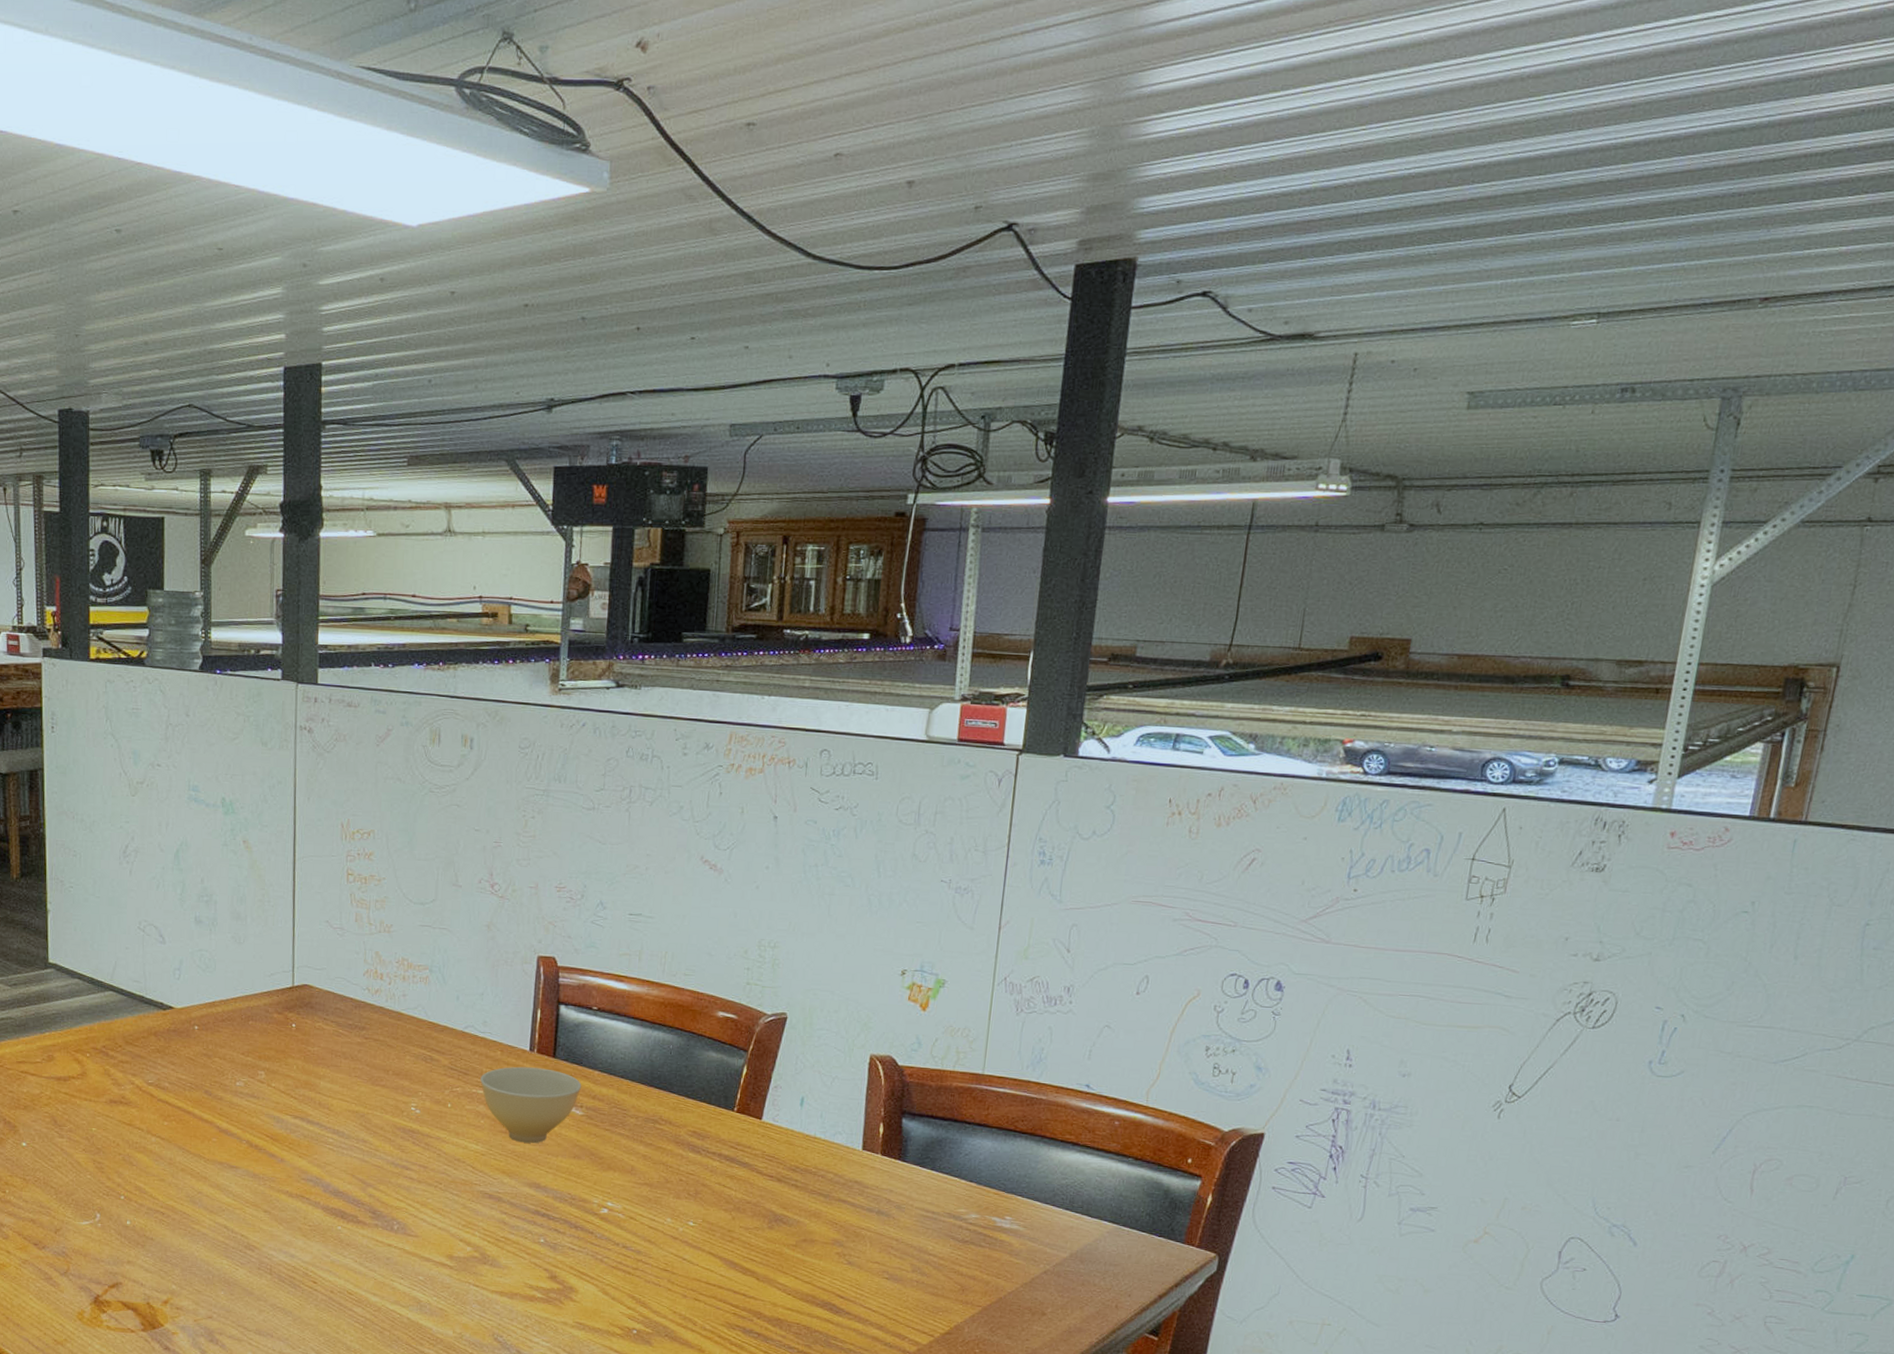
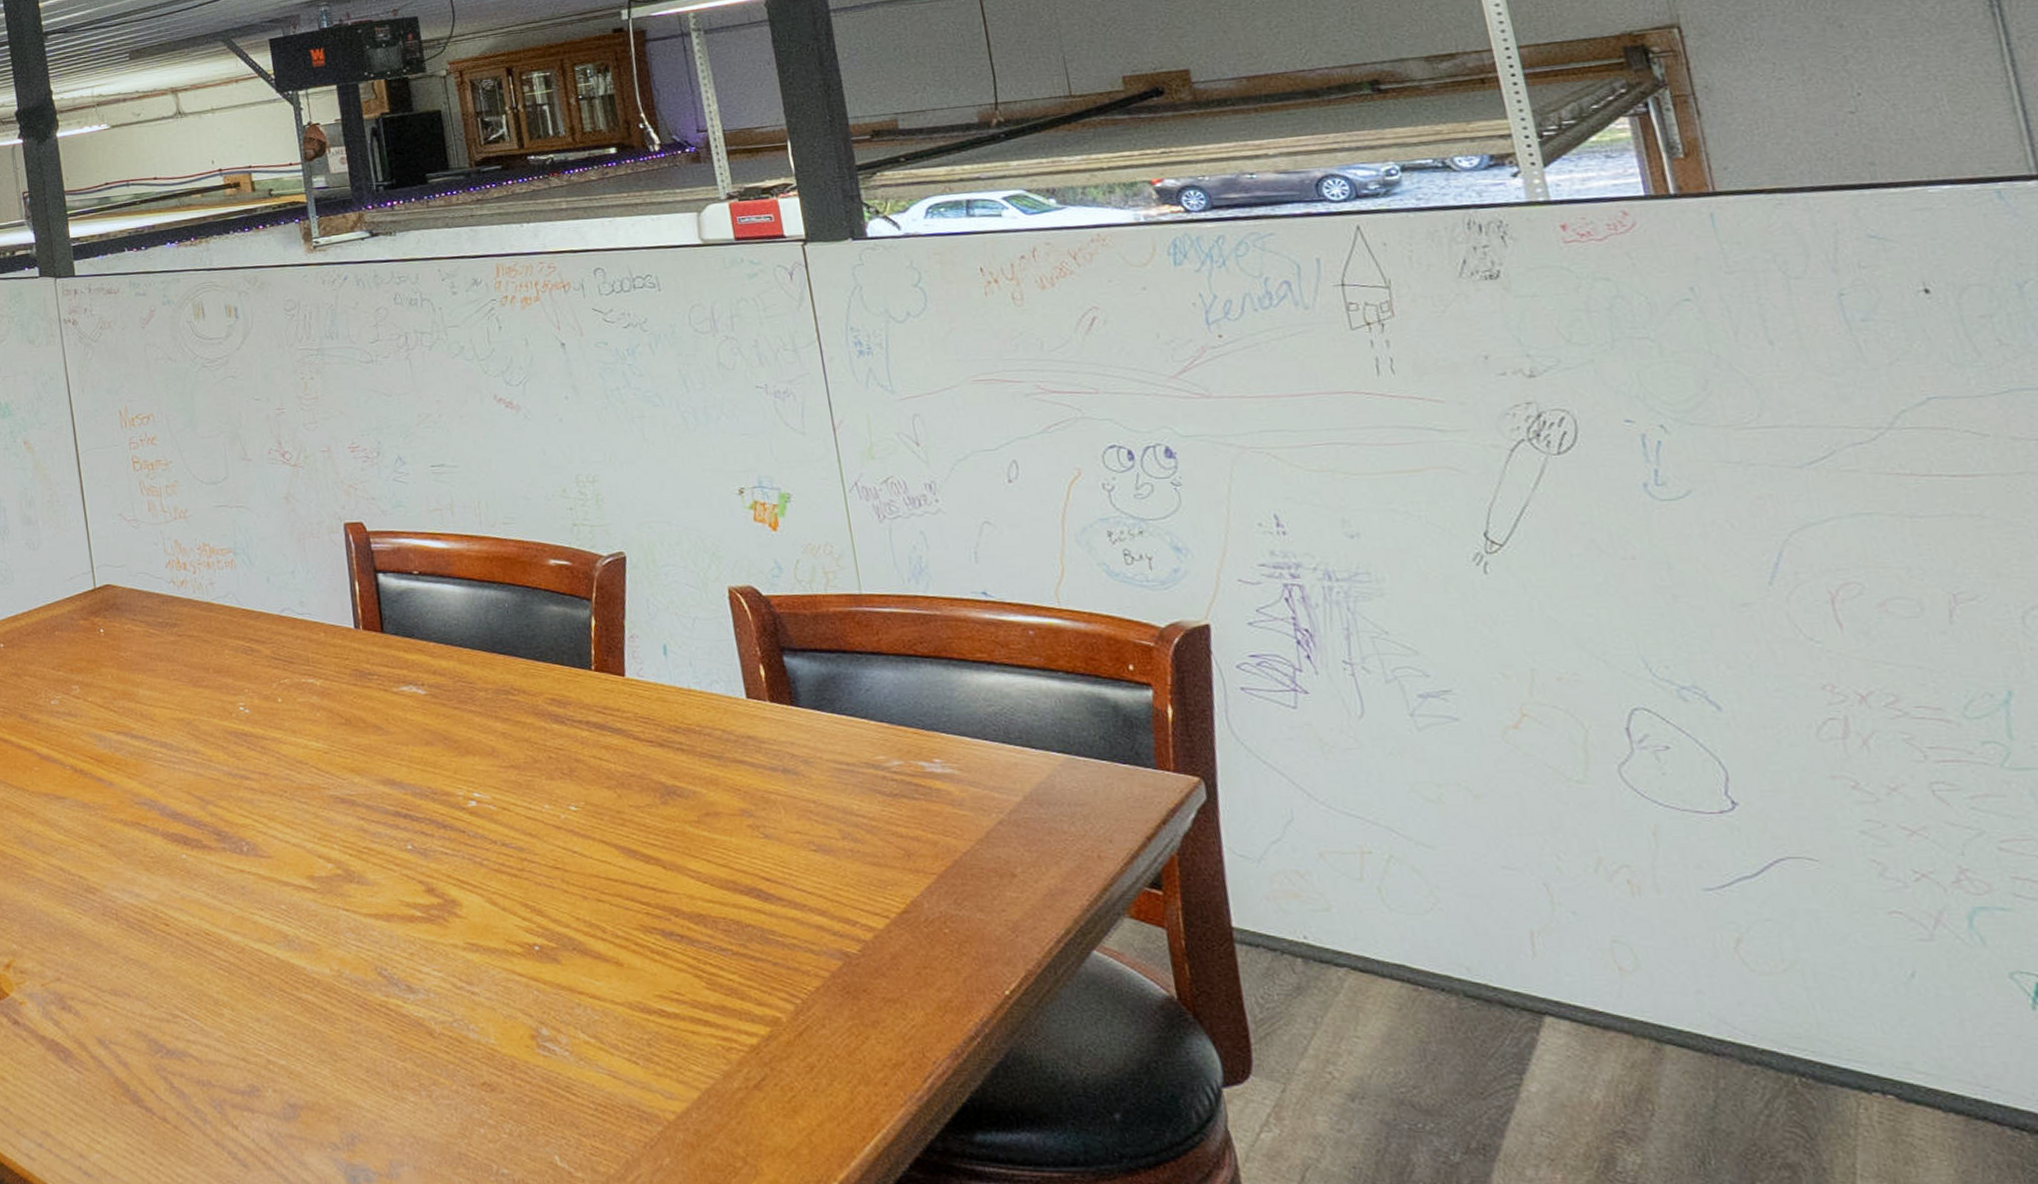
bowl: present [480,1066,582,1143] -> none [307,646,419,734]

